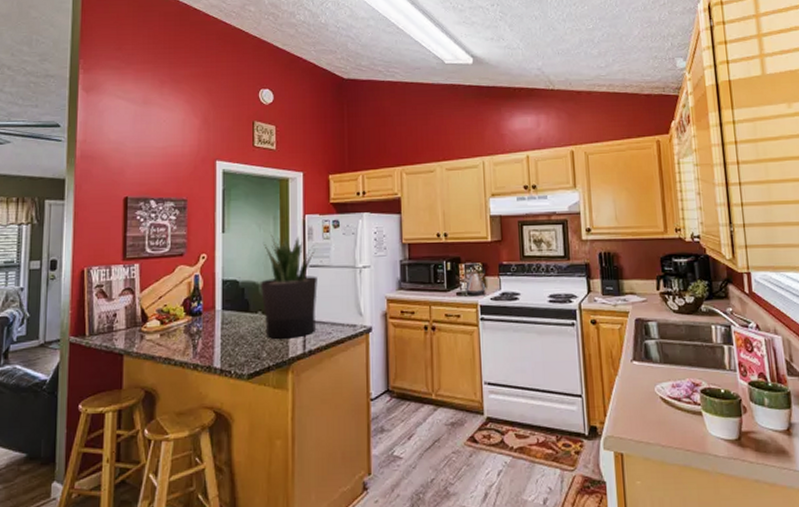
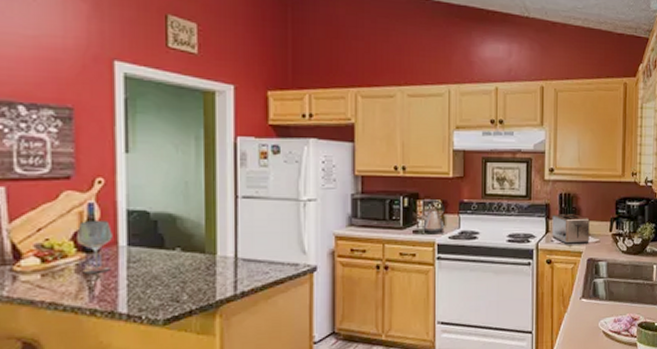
wine glass: none [185,289,211,333] -> present [75,221,113,273]
planter: present [260,235,318,340] -> none [178,158,252,281]
toaster: none [593,272,636,305] -> present [552,213,590,245]

